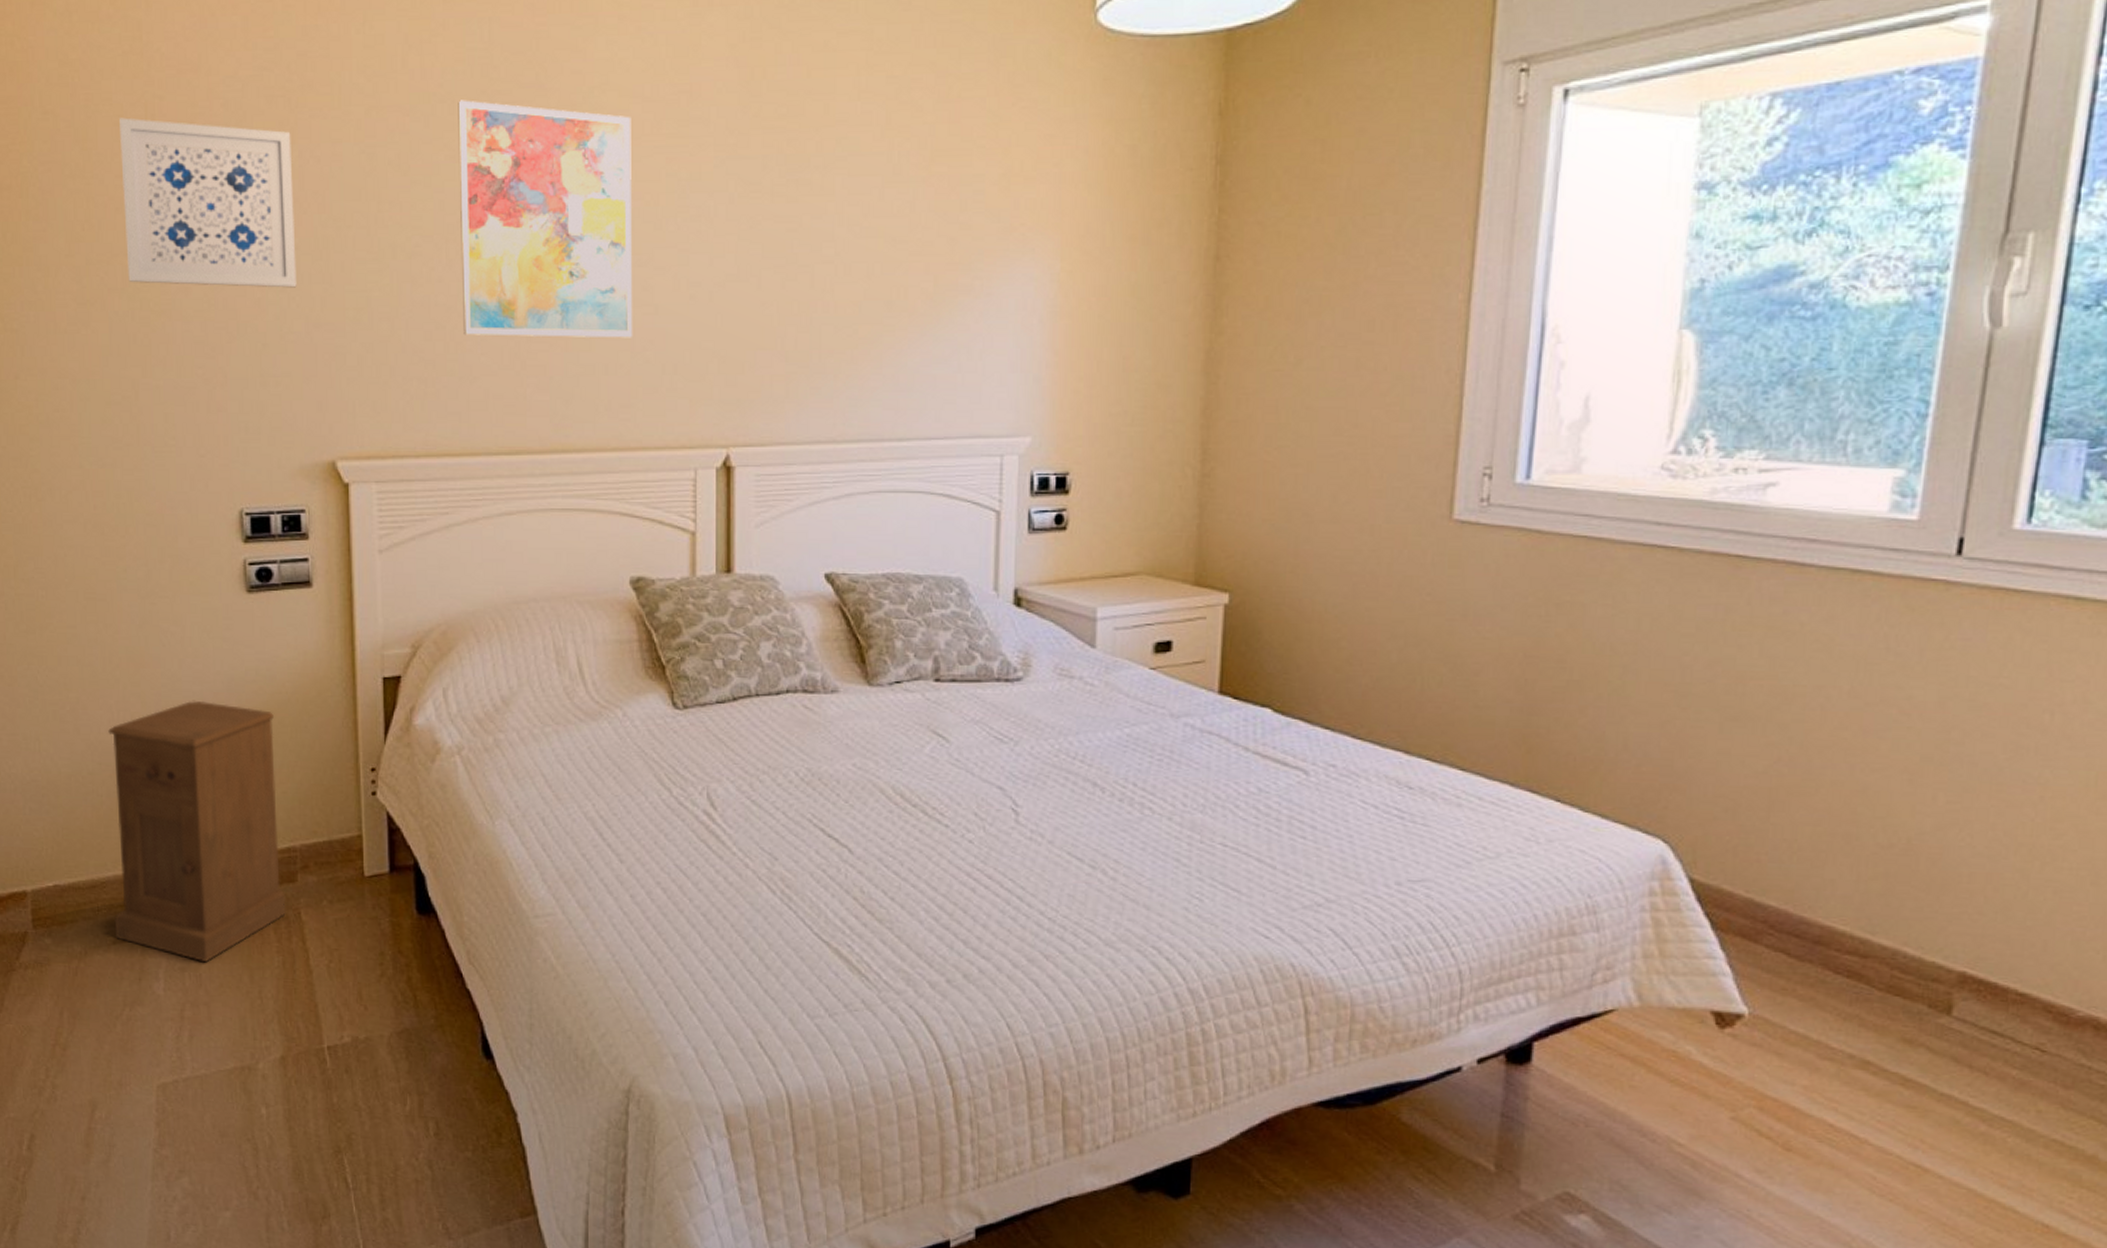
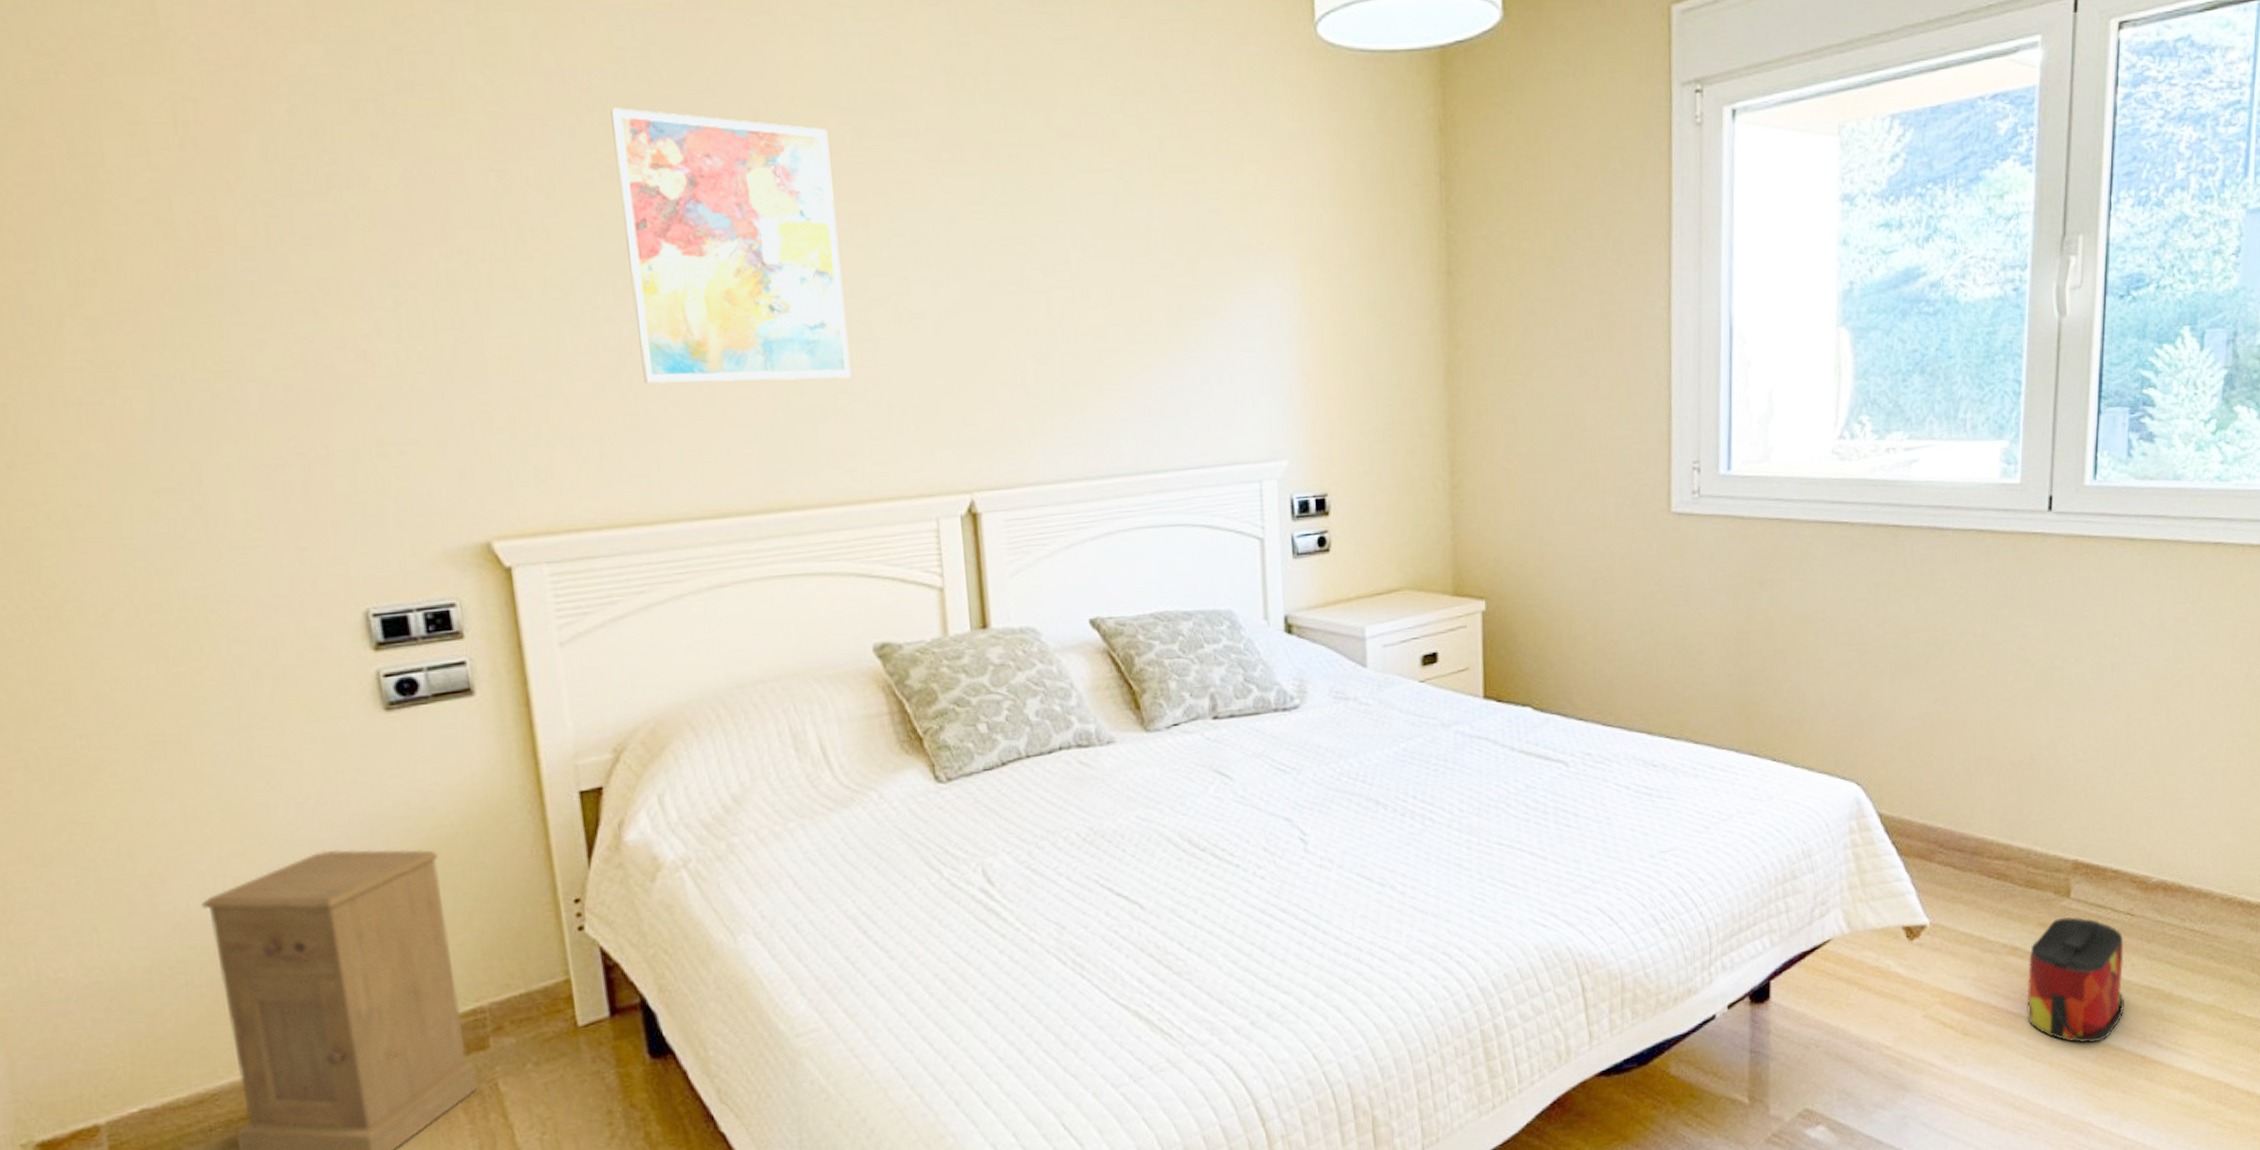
wall art: present [120,117,297,288] -> none [135,125,417,337]
bag: none [1877,1038,2027,1196] -> present [2027,917,2124,1044]

